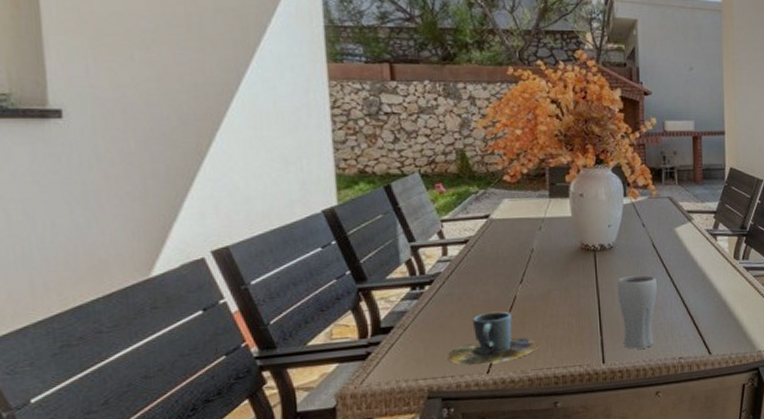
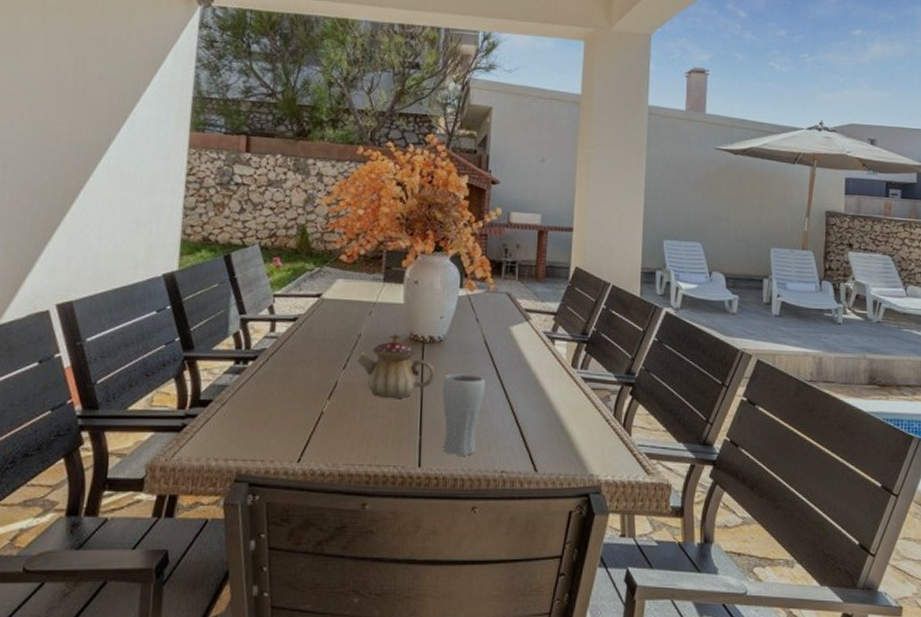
cup: present [447,312,538,365] -> none [260,396,353,452]
teapot: none [533,245,610,306] -> present [358,334,436,399]

